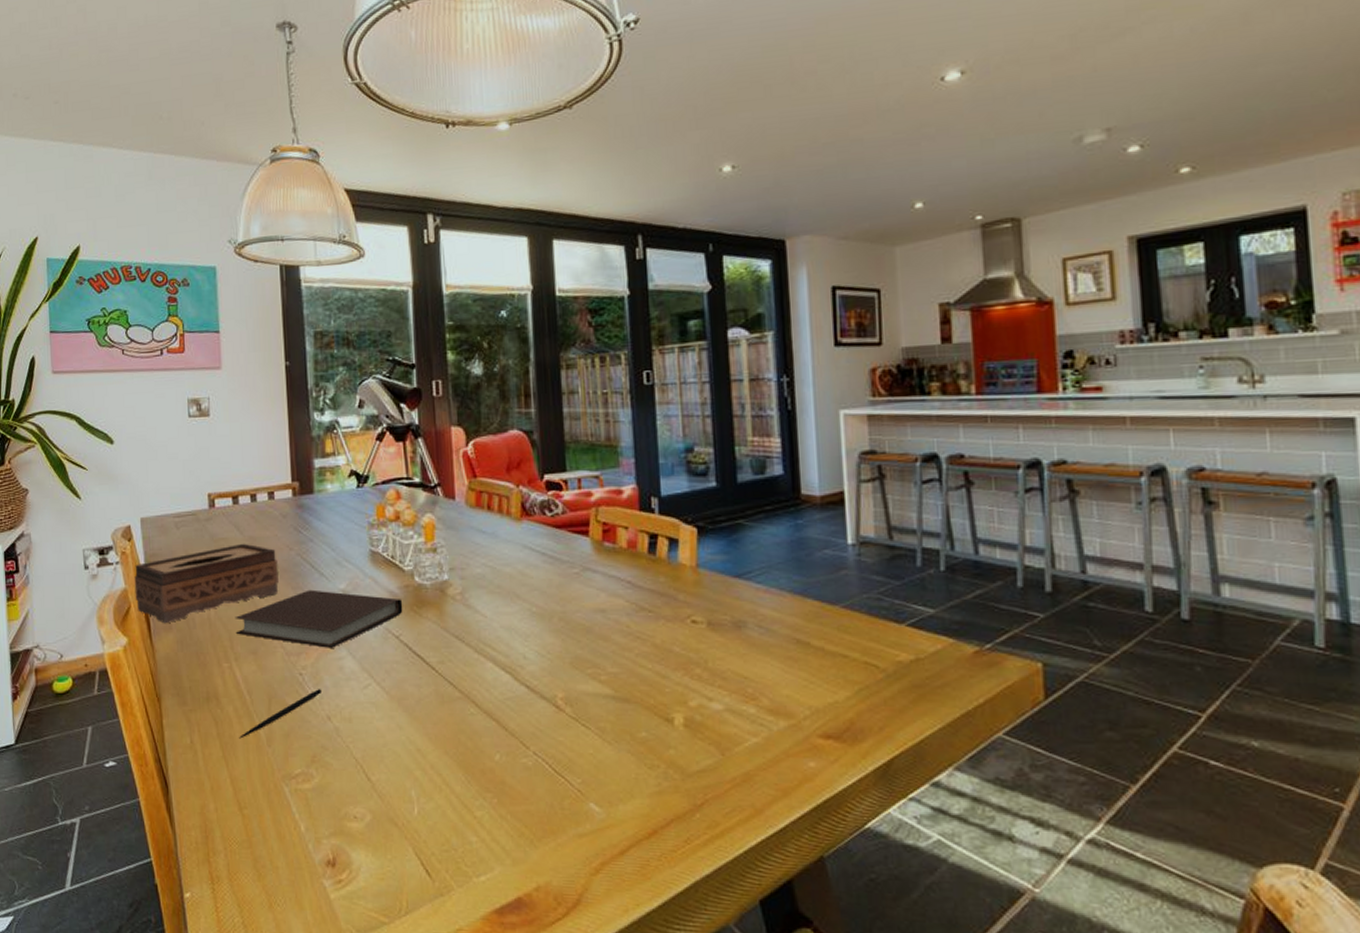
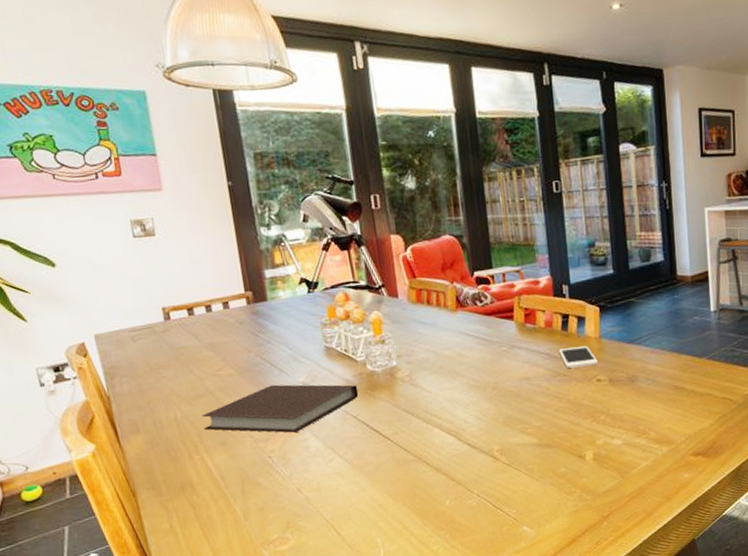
tissue box: present [134,543,279,624] -> none [94,349,241,428]
pen: present [239,689,323,739] -> none [217,467,291,518]
cell phone: none [643,575,693,602] -> present [558,345,598,368]

